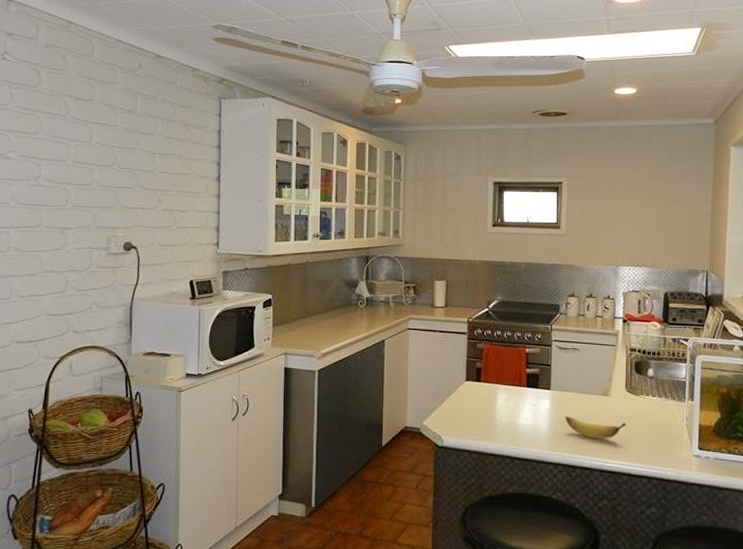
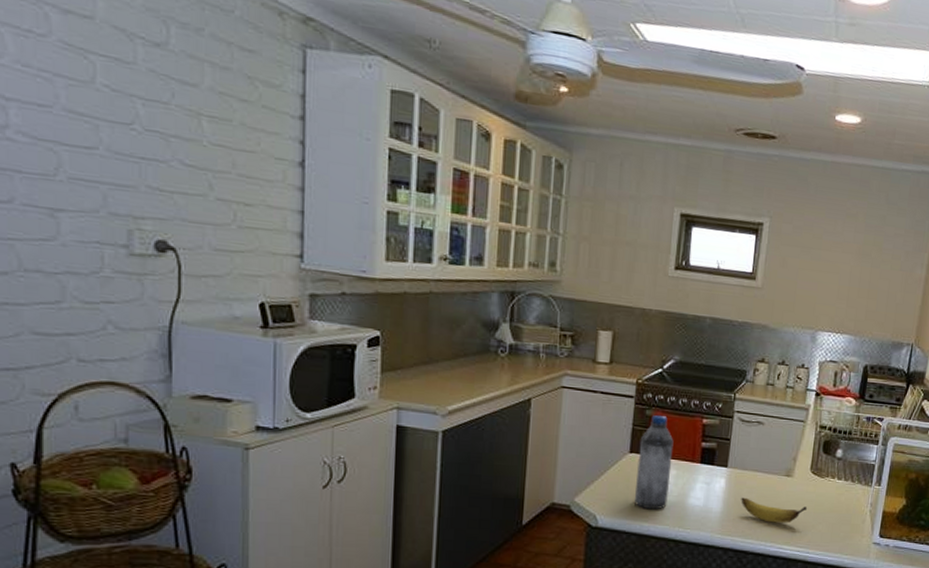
water bottle: none [473,347,502,430] -> present [635,414,674,510]

